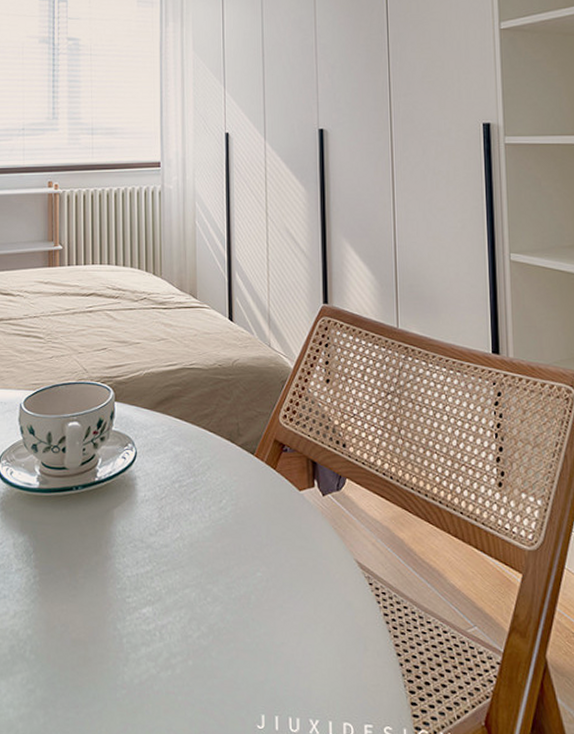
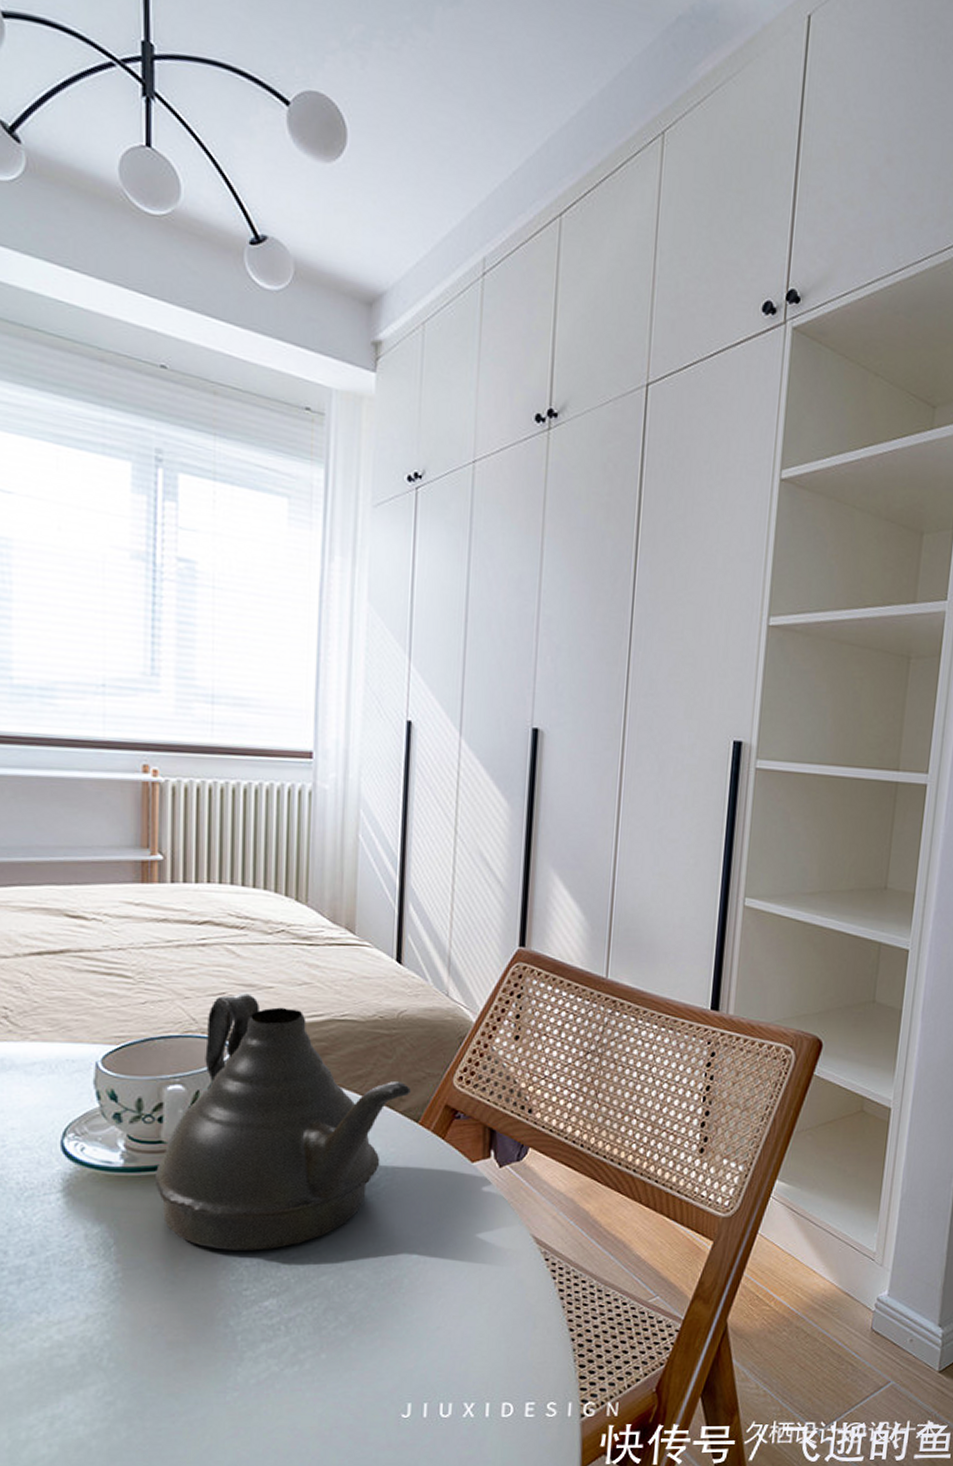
teapot: none [60,347,246,563] -> present [154,992,411,1251]

